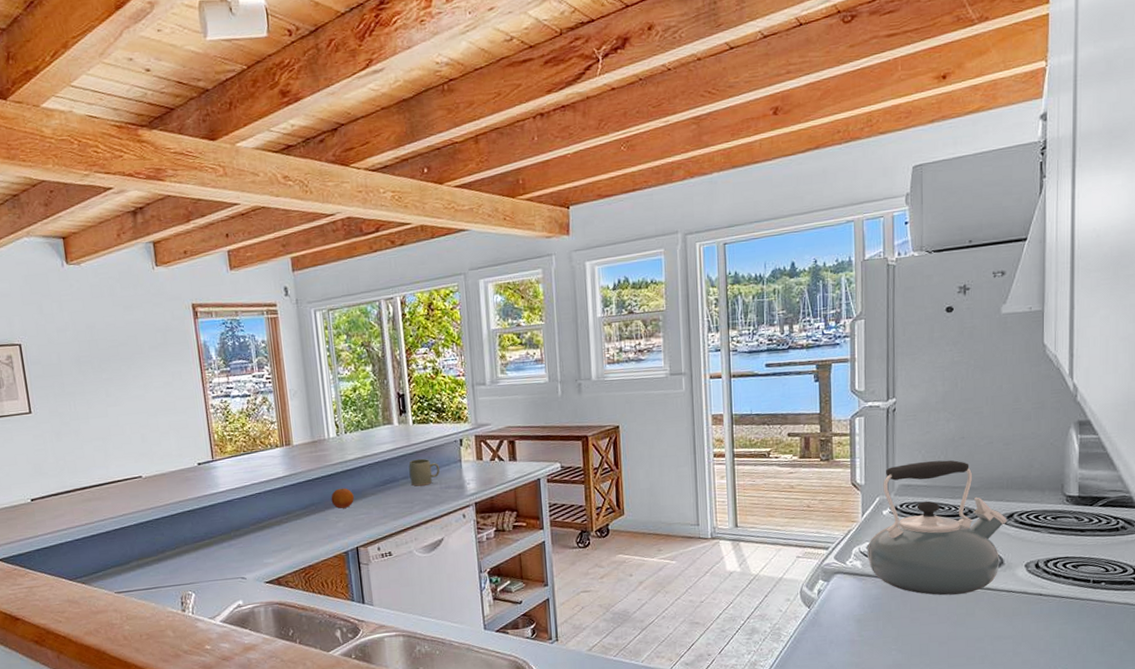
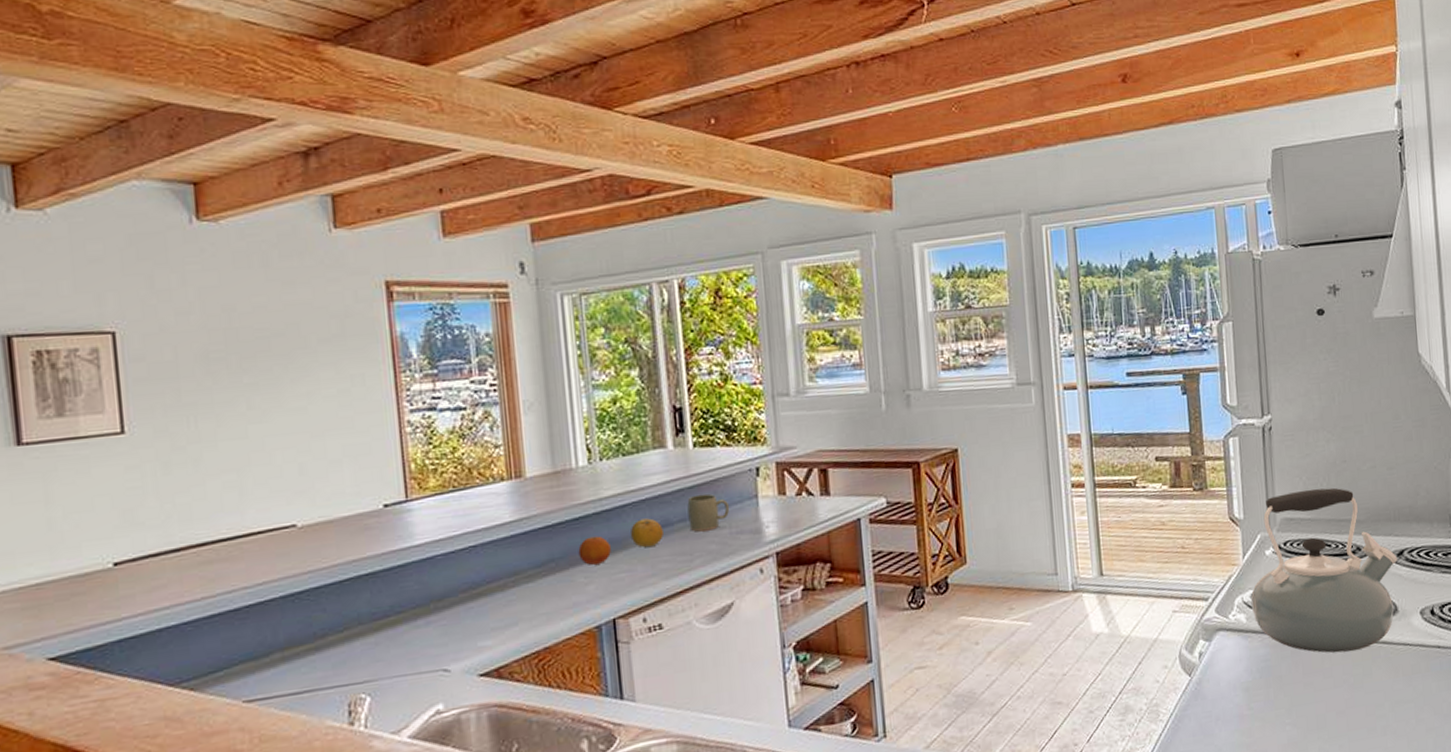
fruit: none [368,476,392,497] -> present [631,518,663,548]

